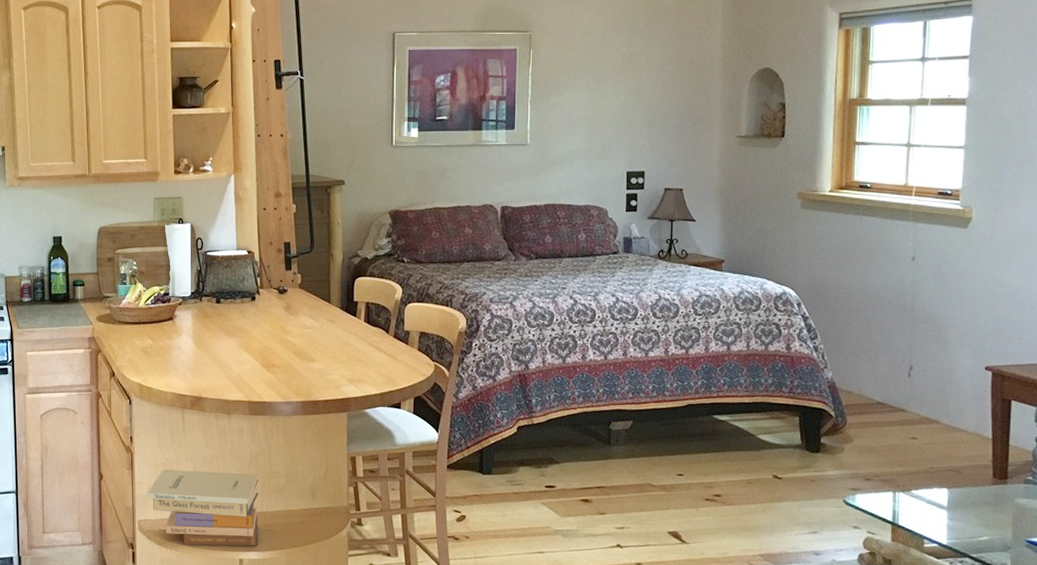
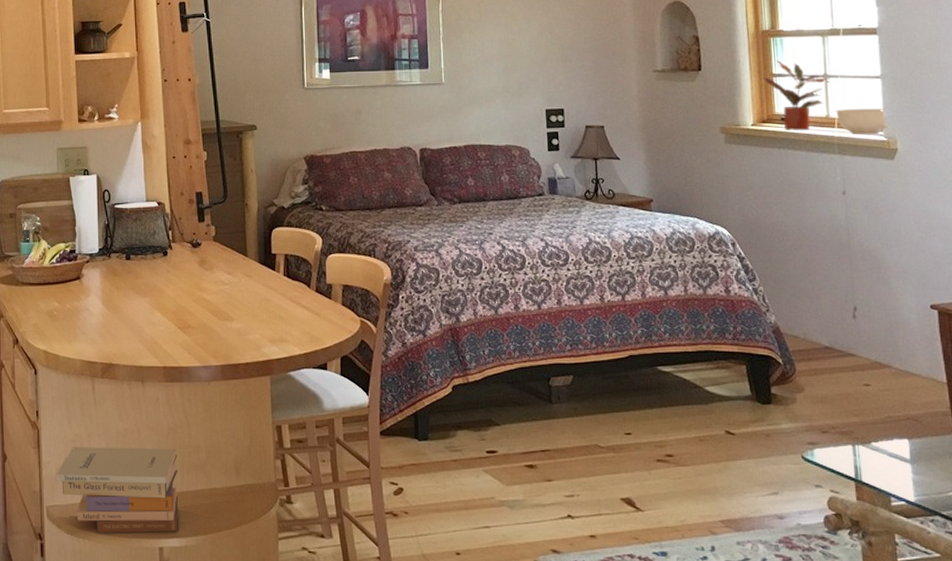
potted plant: none [846,128,912,198] -> present [764,60,829,131]
bowl: none [915,178,968,204] -> present [836,109,890,135]

